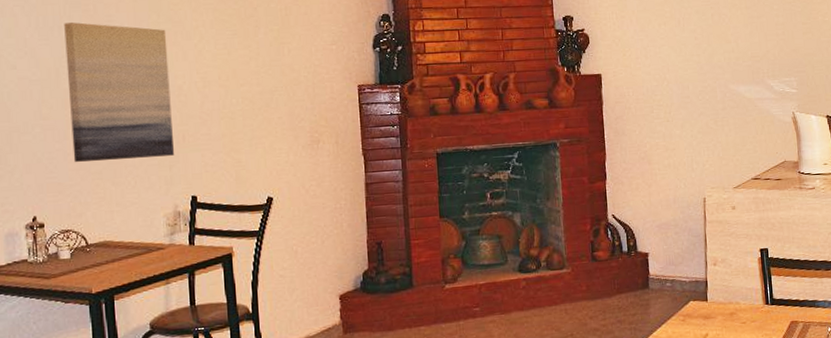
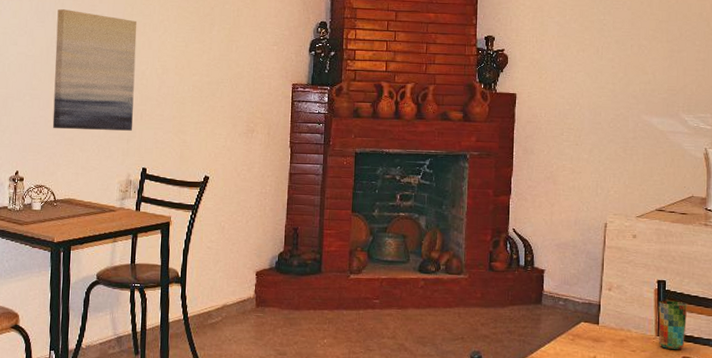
cup: none [763,266,792,316] -> present [658,300,688,350]

